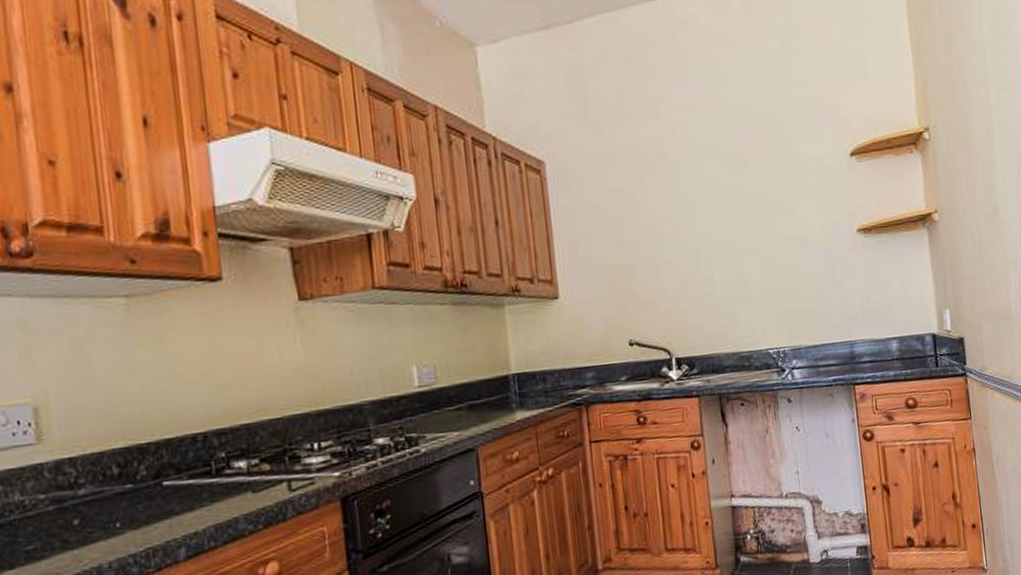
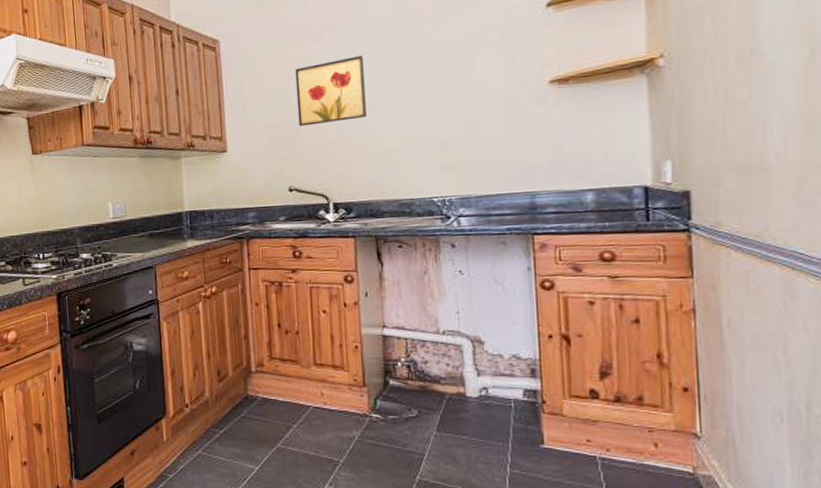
wall art: none [629,192,703,269] -> present [295,56,367,127]

